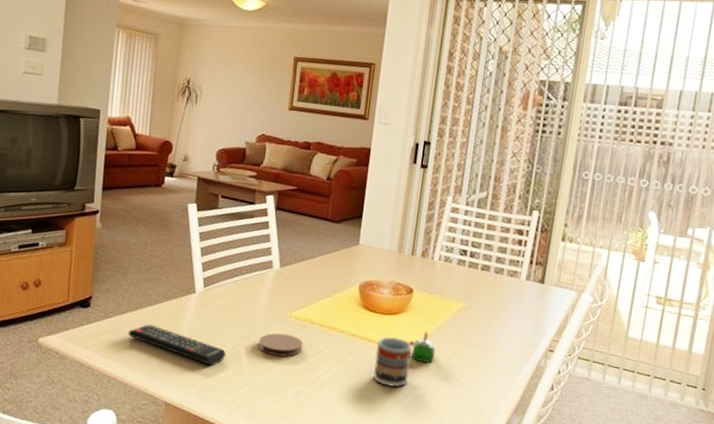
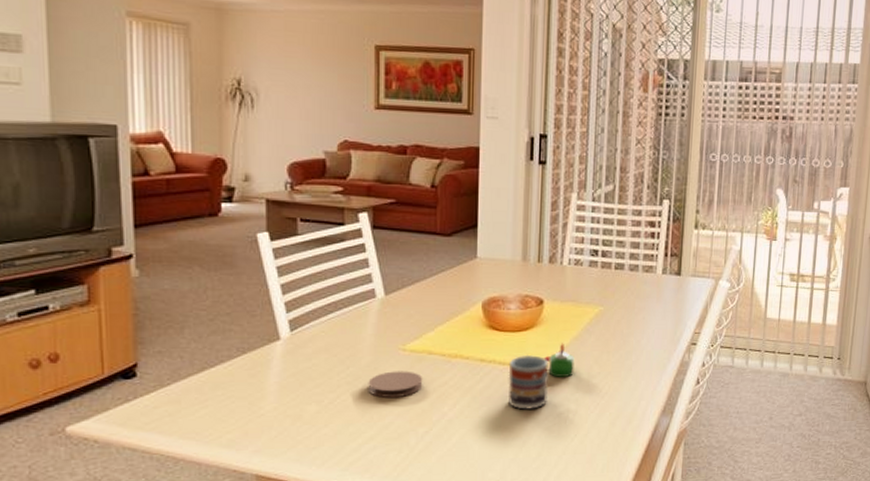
remote control: present [128,324,227,366] -> none [195,386,329,422]

